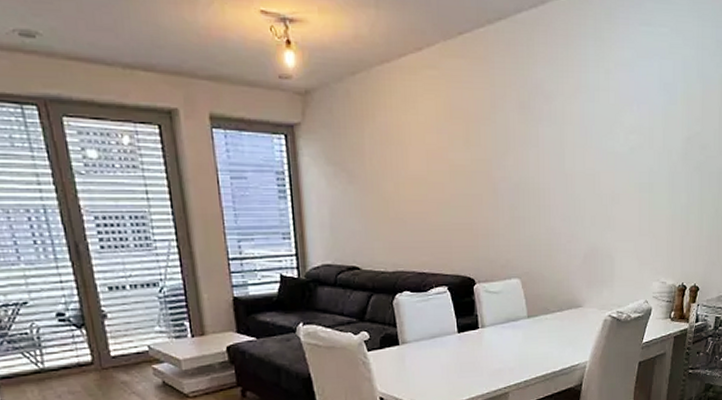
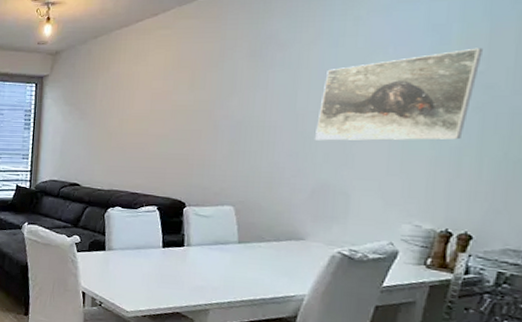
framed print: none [583,109,698,203] -> present [315,47,483,141]

